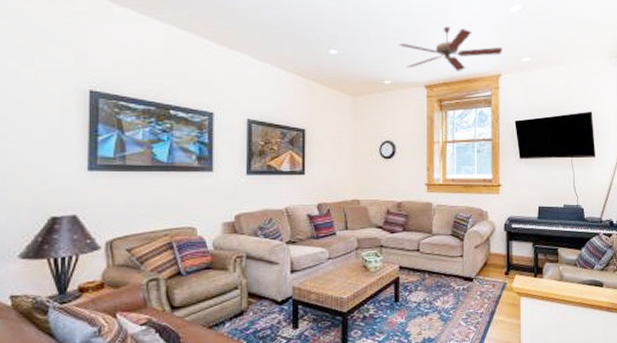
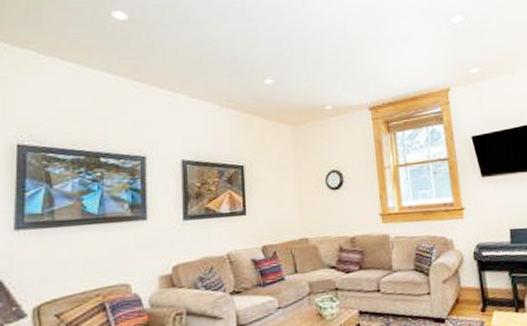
ceiling fan: present [398,26,502,71] -> none [337,44,449,91]

